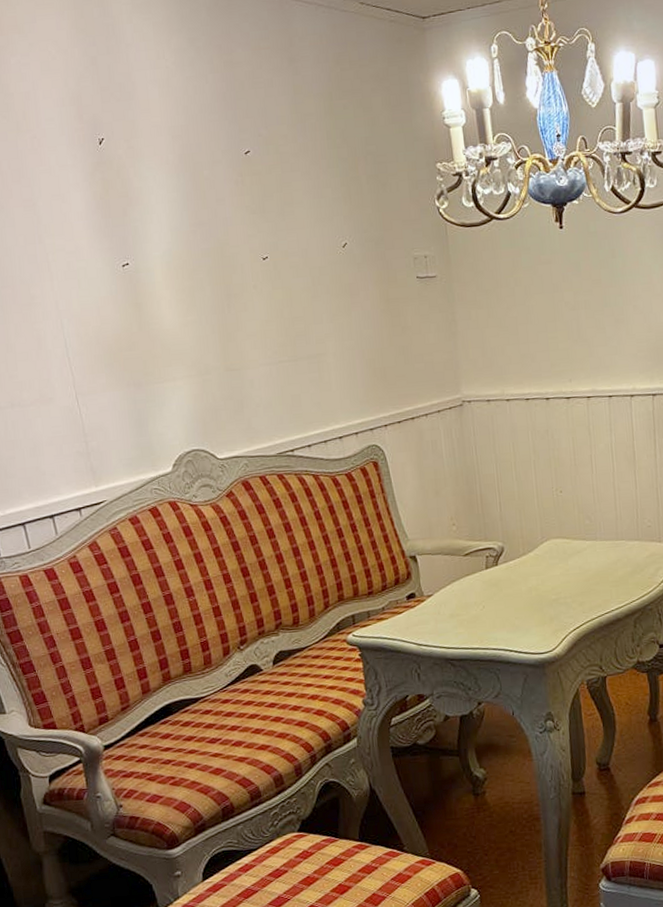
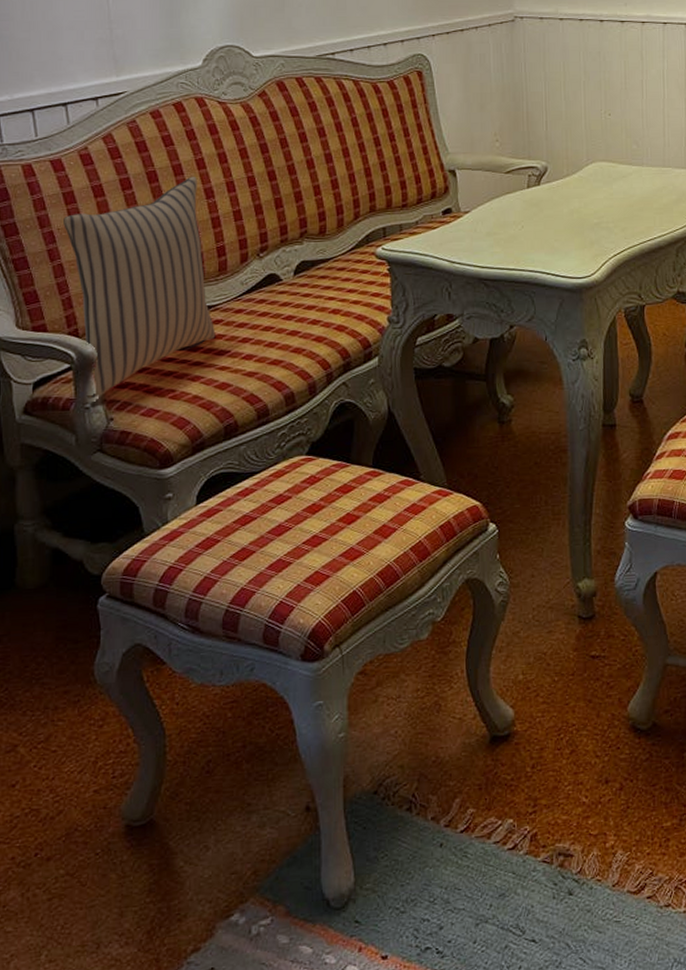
pillow: none [61,576,207,789] -> present [63,176,216,399]

